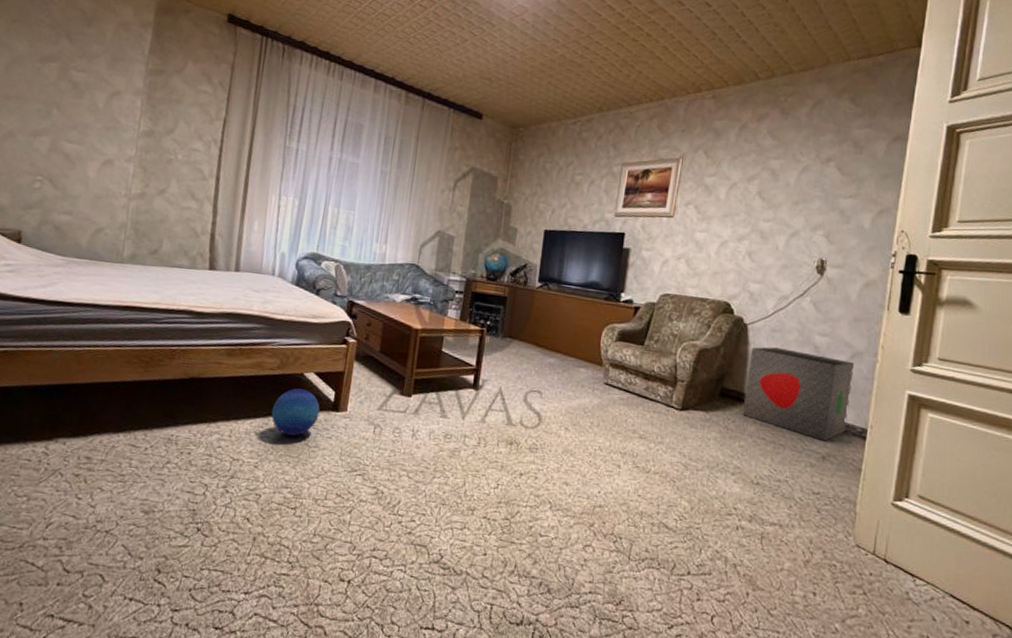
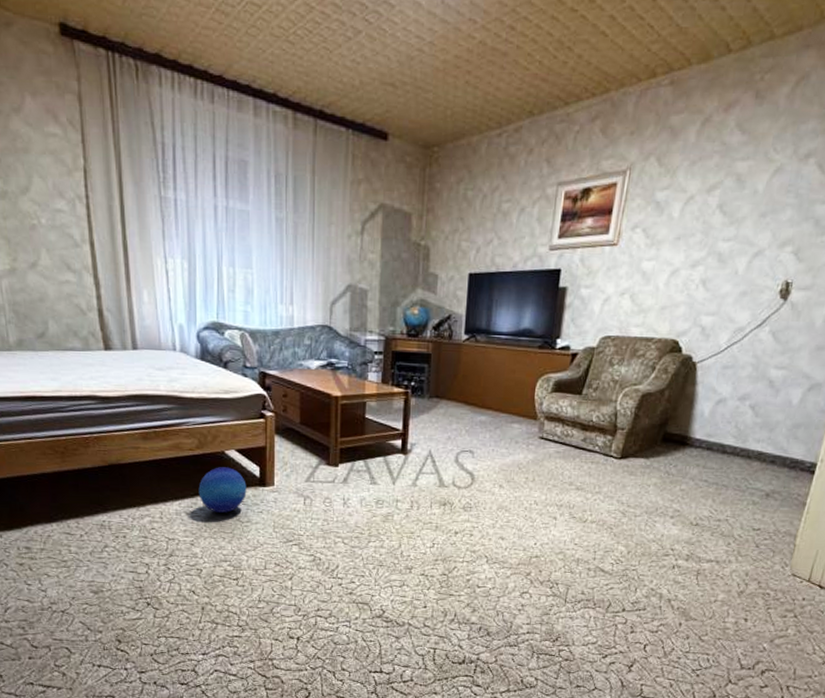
storage bin: present [742,347,855,441] -> none [685,385,812,478]

